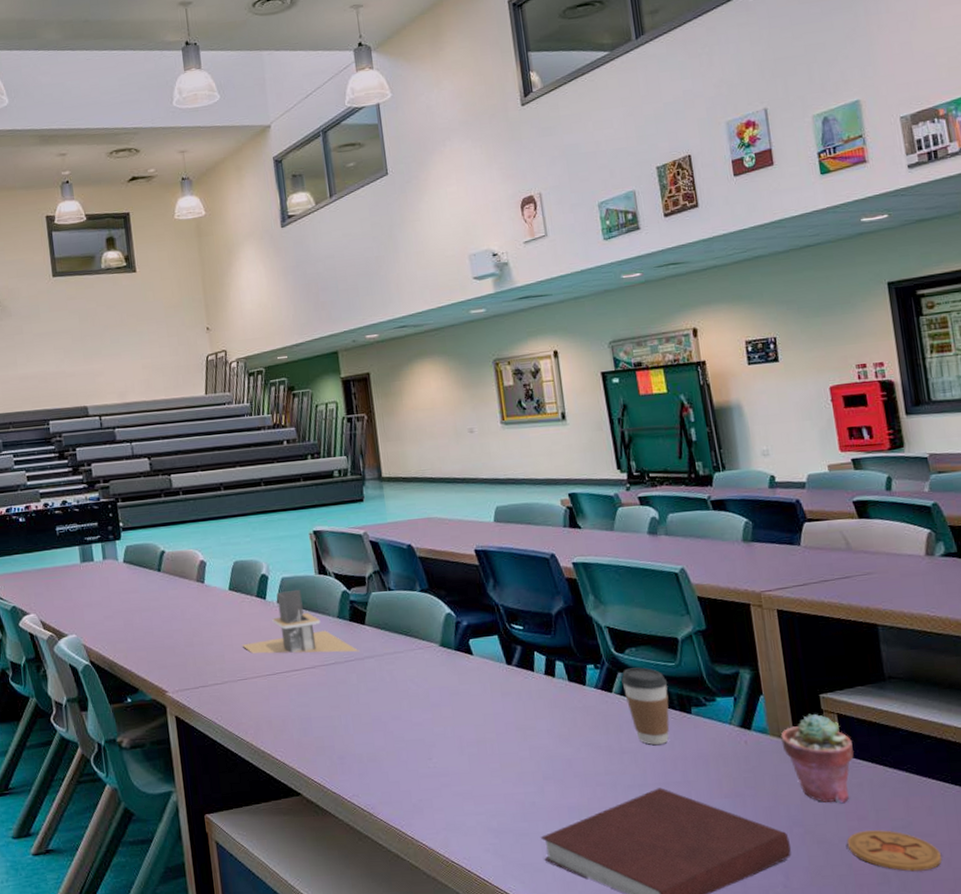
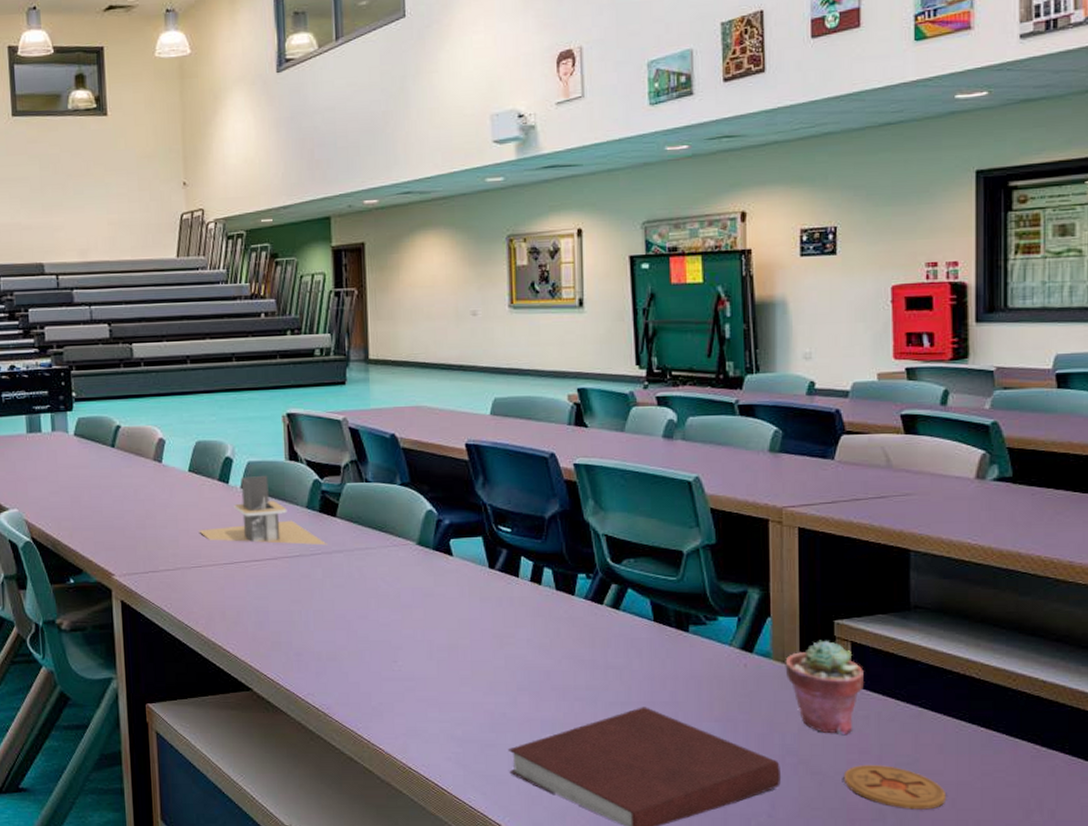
coffee cup: present [621,667,670,746] -> none [615,580,666,663]

